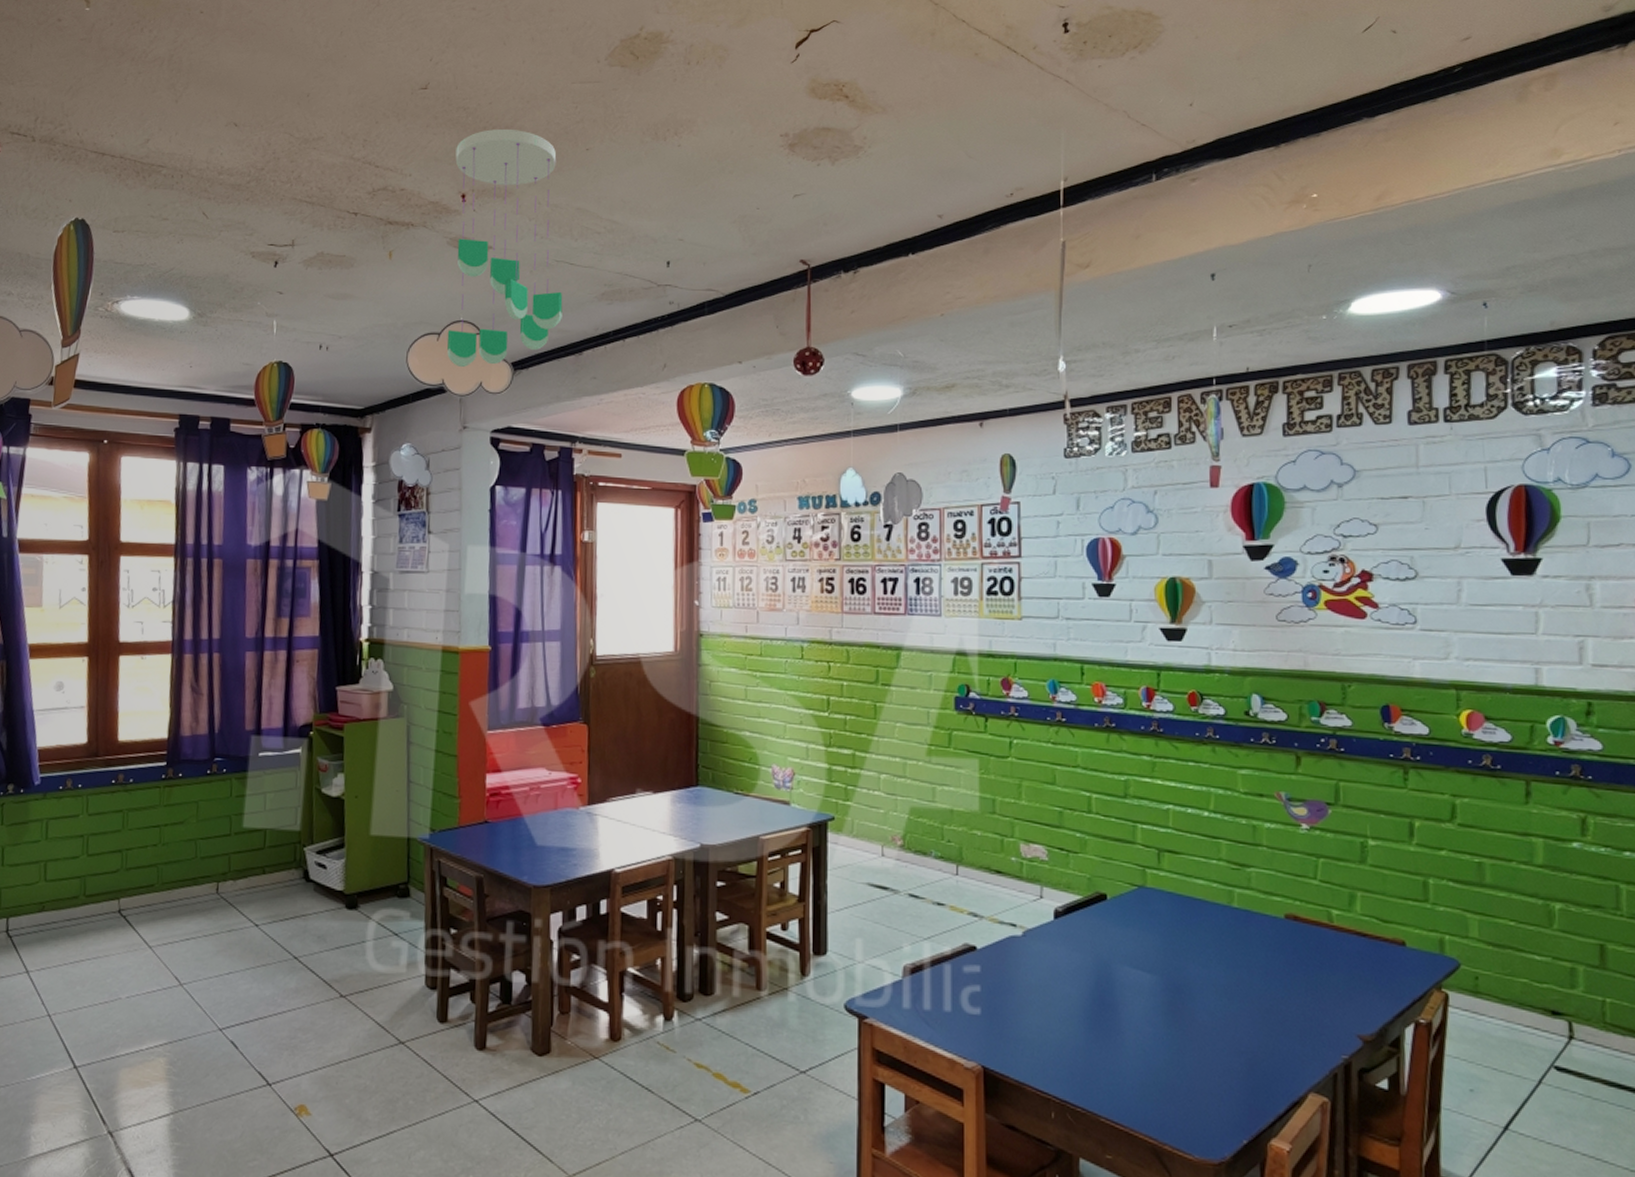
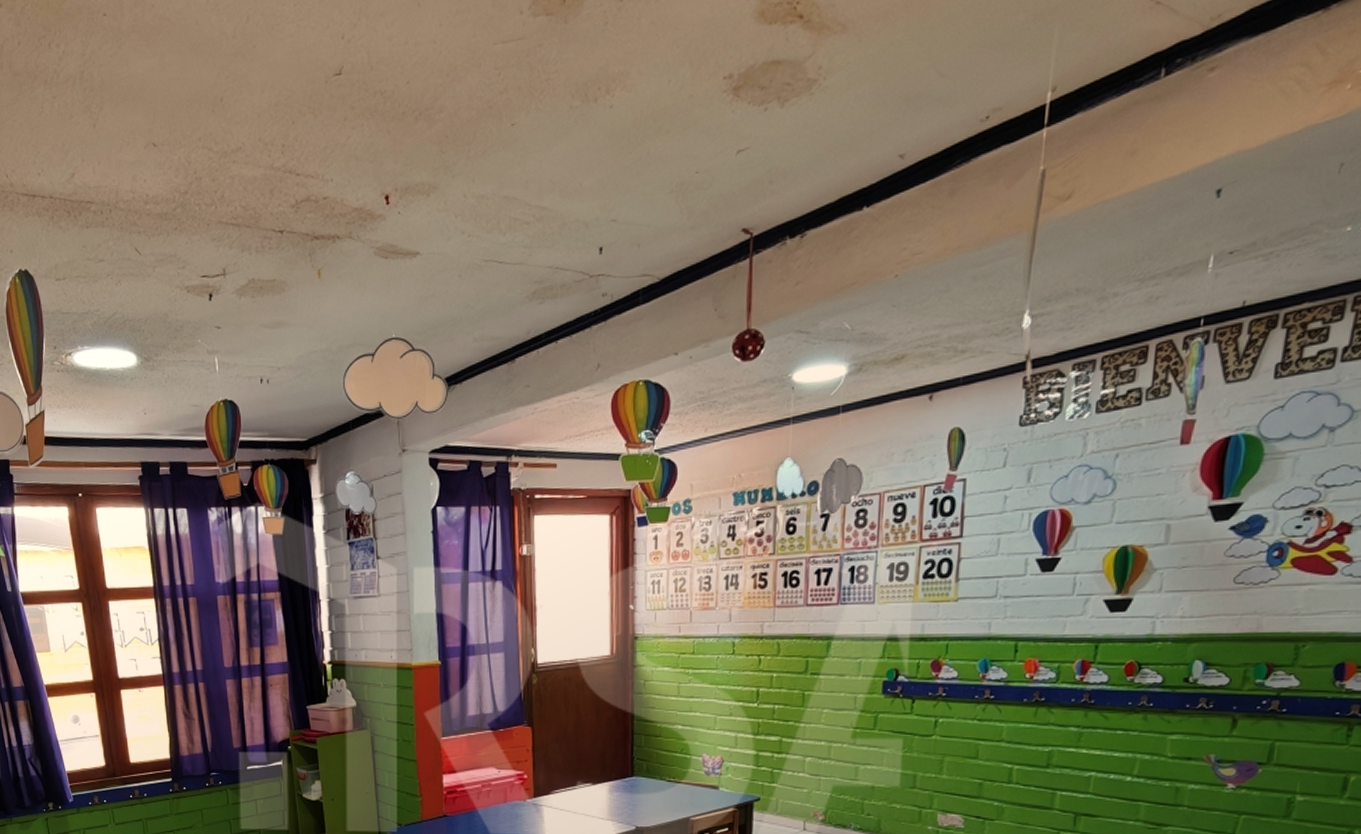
ceiling mobile: present [446,128,563,368] -> none [376,110,493,389]

